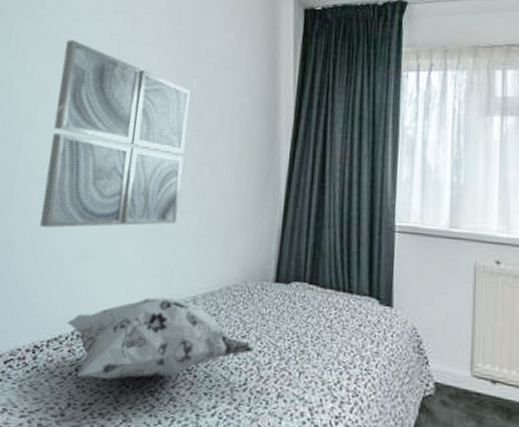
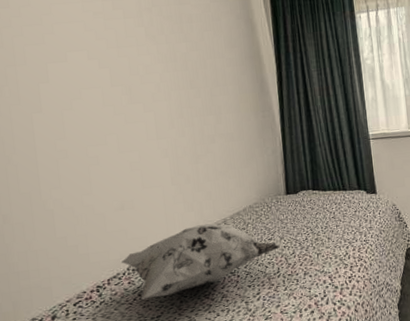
wall art: present [40,40,191,228] -> none [50,23,196,192]

